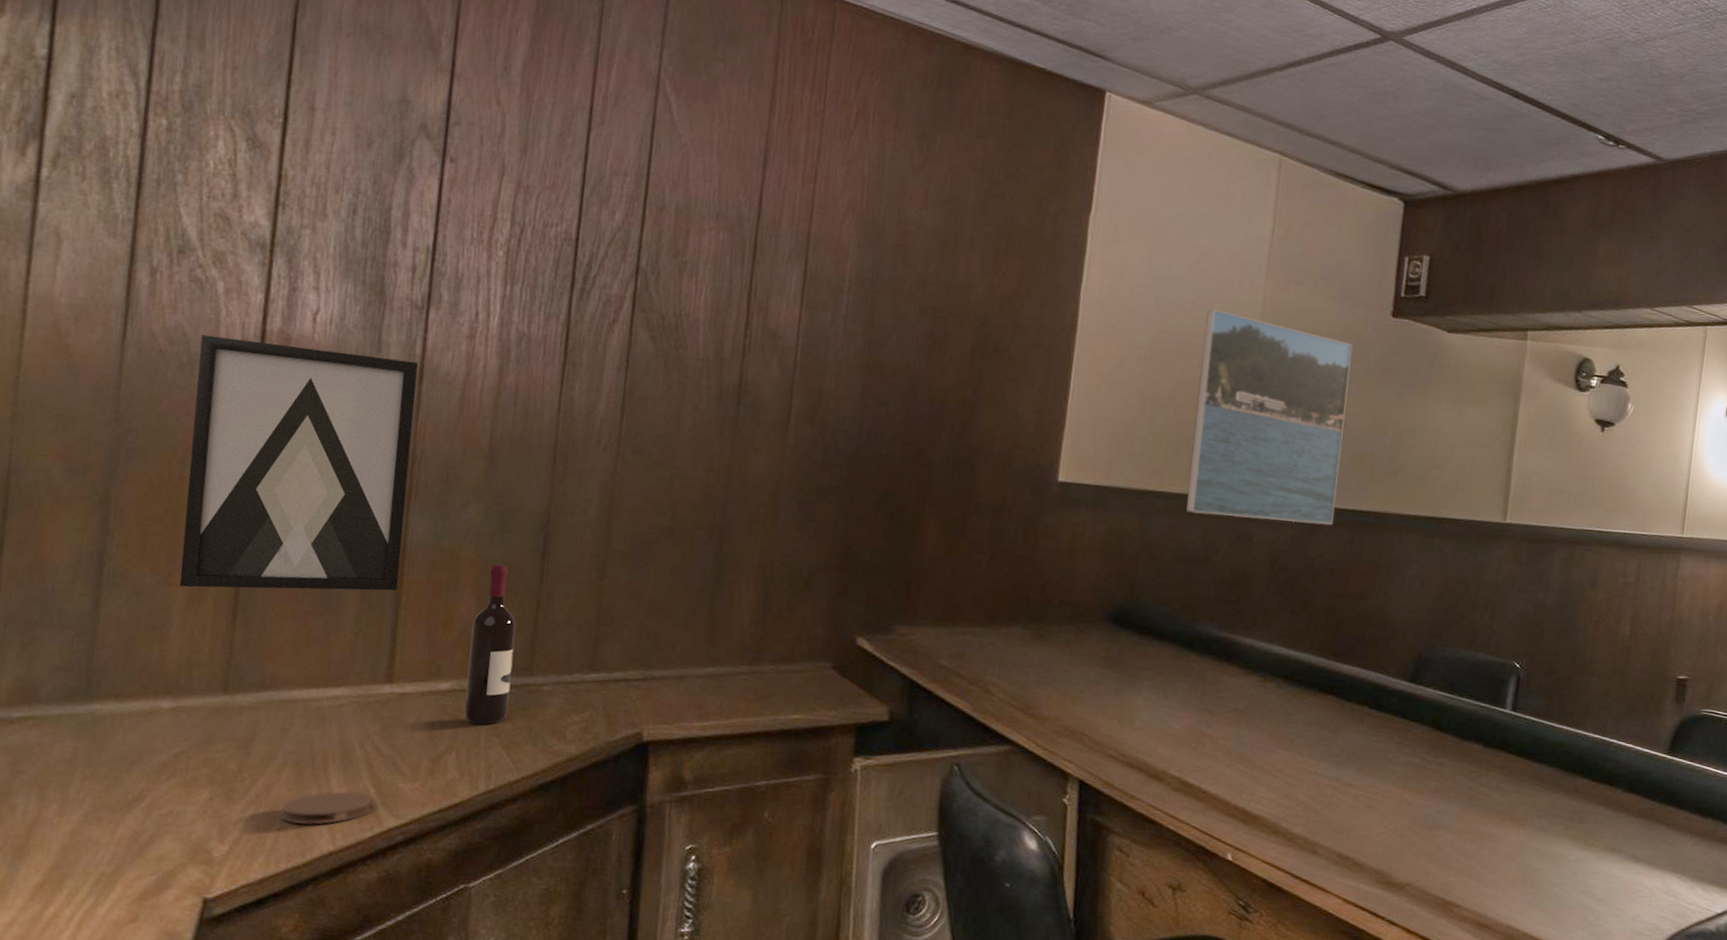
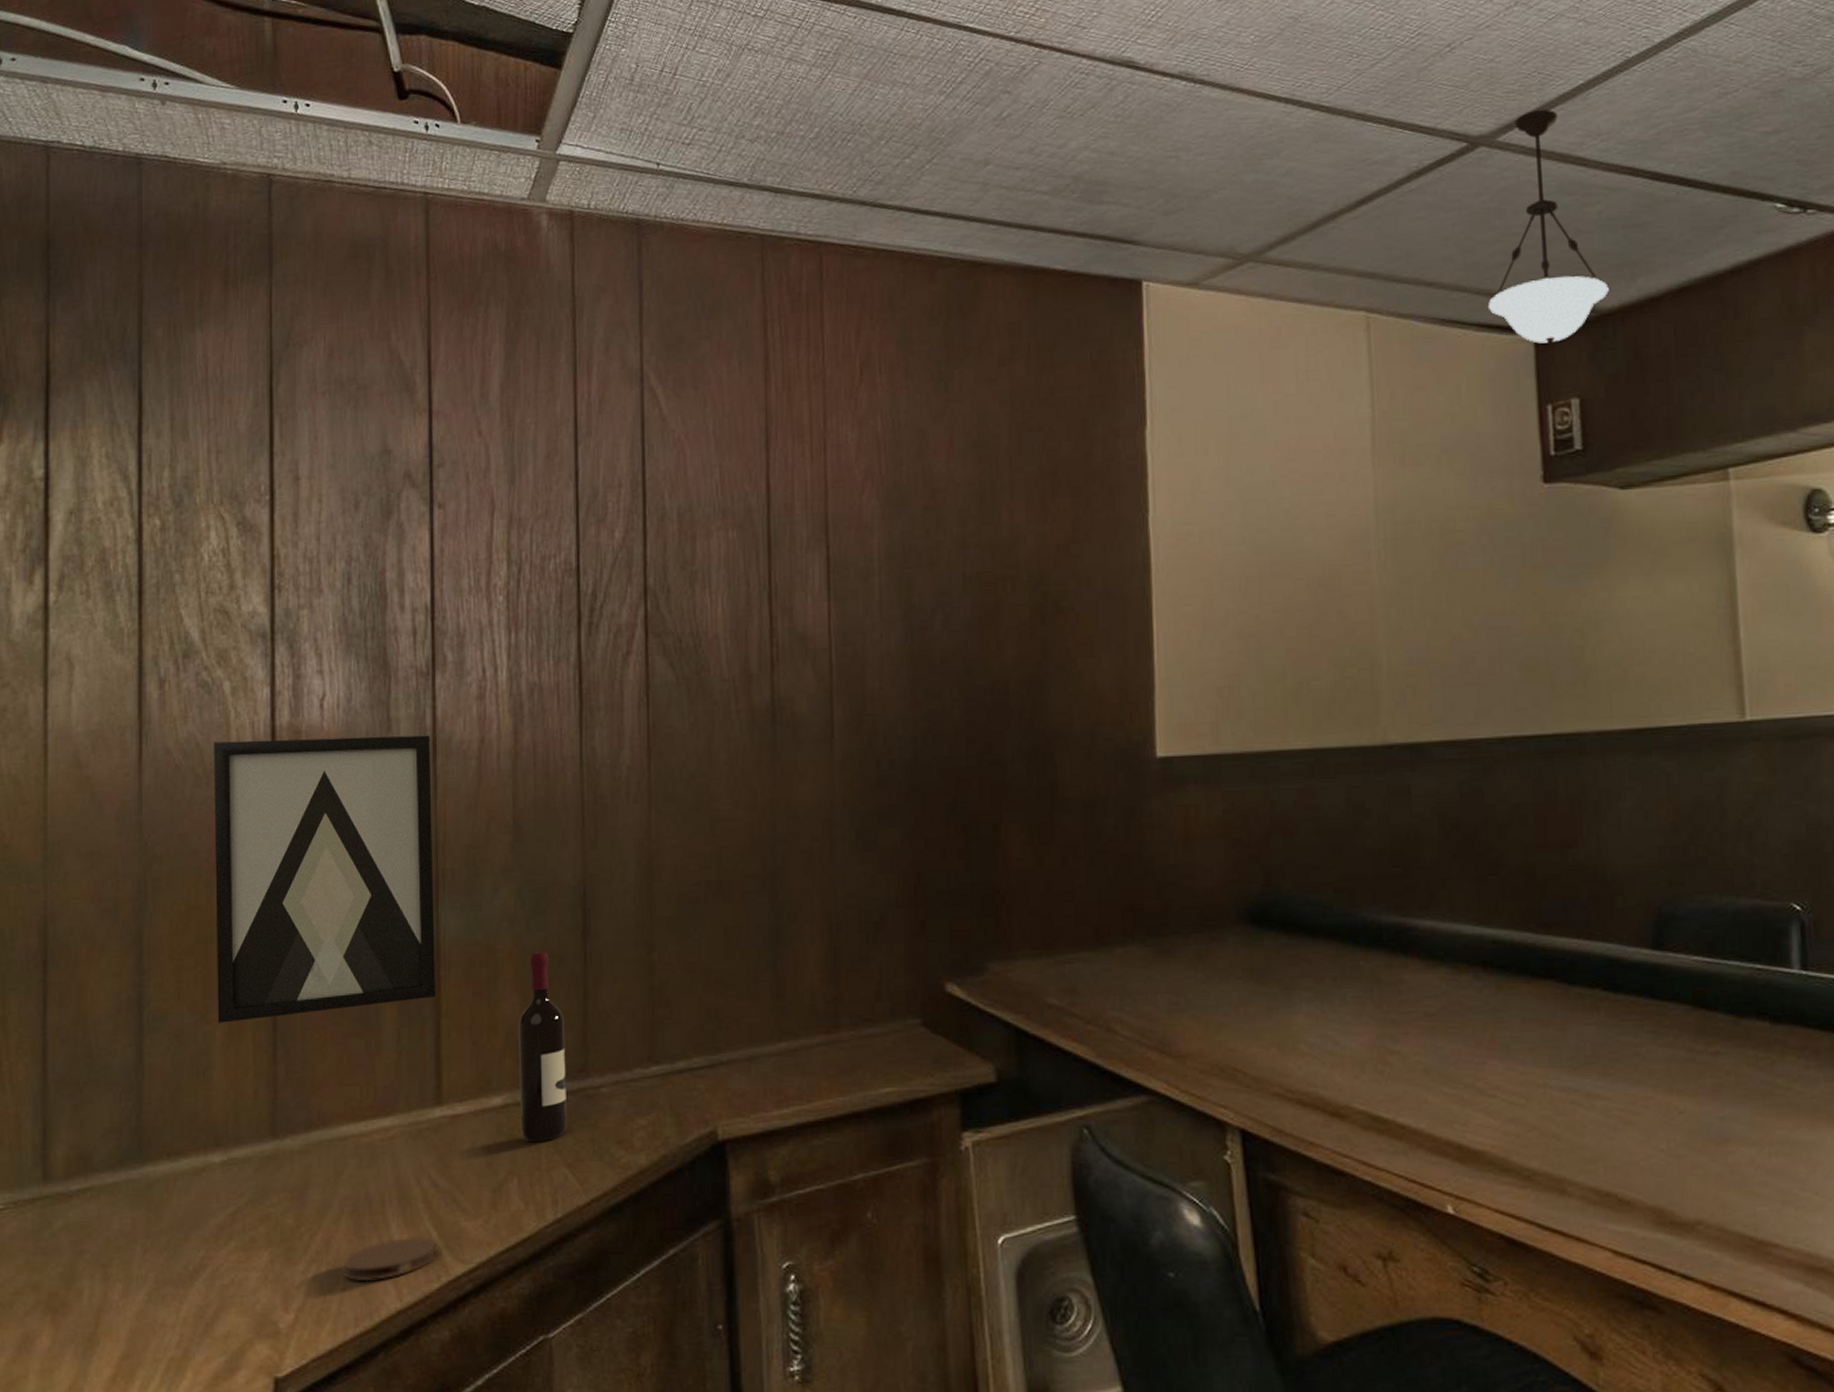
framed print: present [1186,309,1353,525] -> none [1307,514,1512,771]
pendant light: none [1375,21,1466,210] -> present [1489,109,1609,344]

